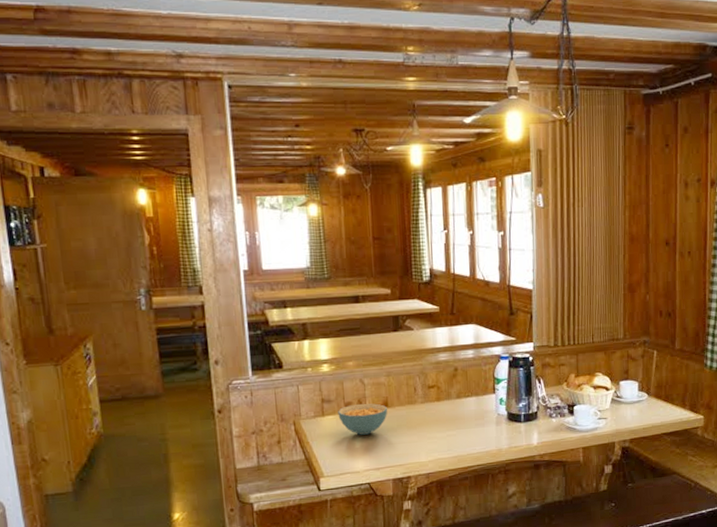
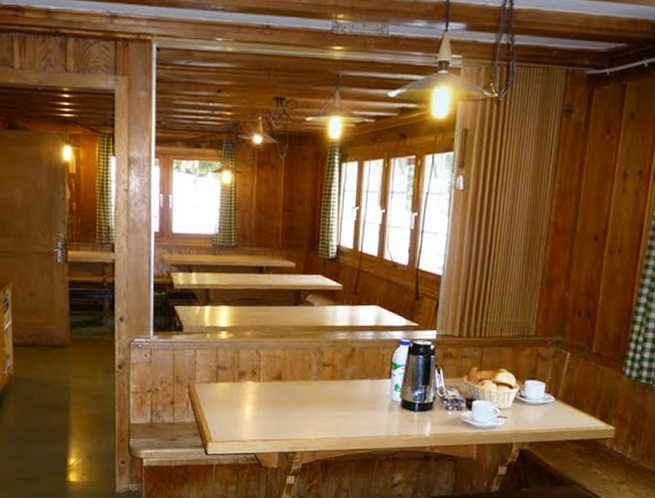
cereal bowl: present [338,403,388,435] -> none [231,374,281,406]

